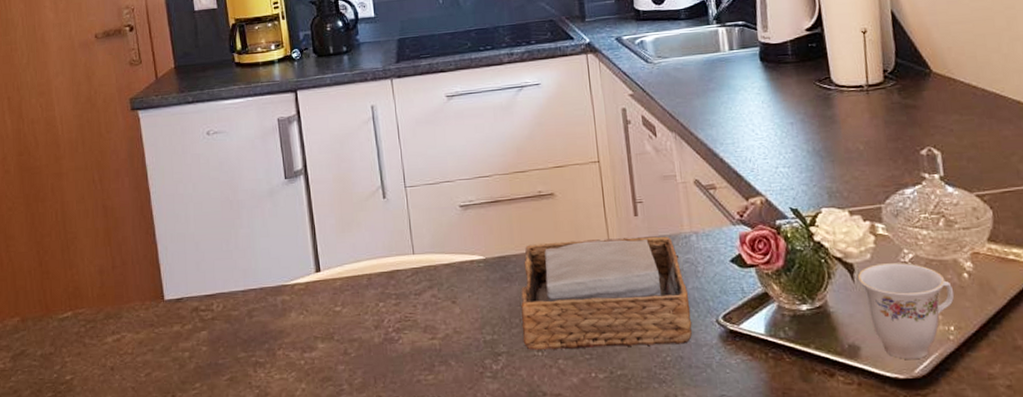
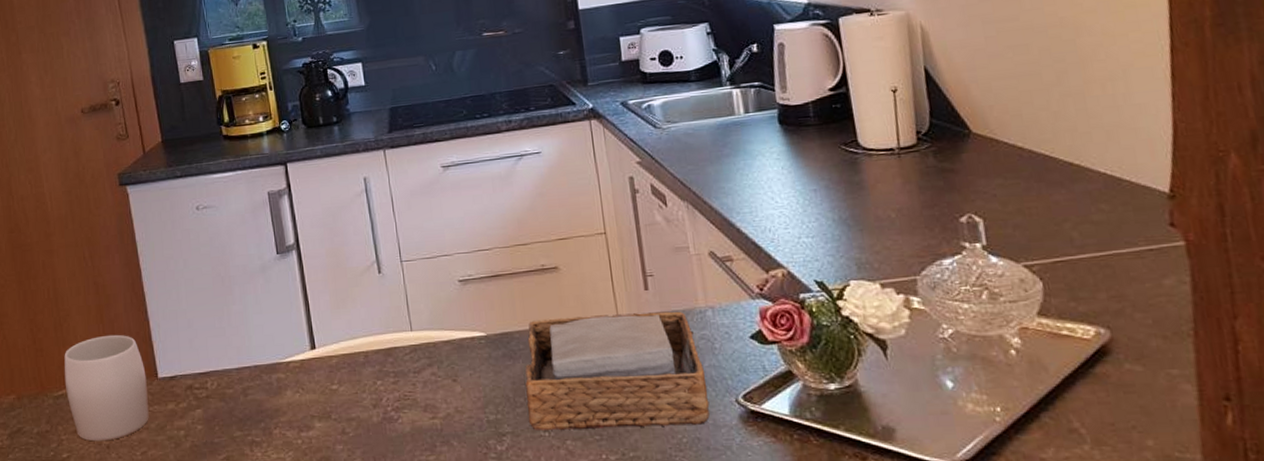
mug: none [70,257,154,364] -> present [64,334,149,442]
teacup: present [857,262,955,360] -> none [890,338,1001,443]

